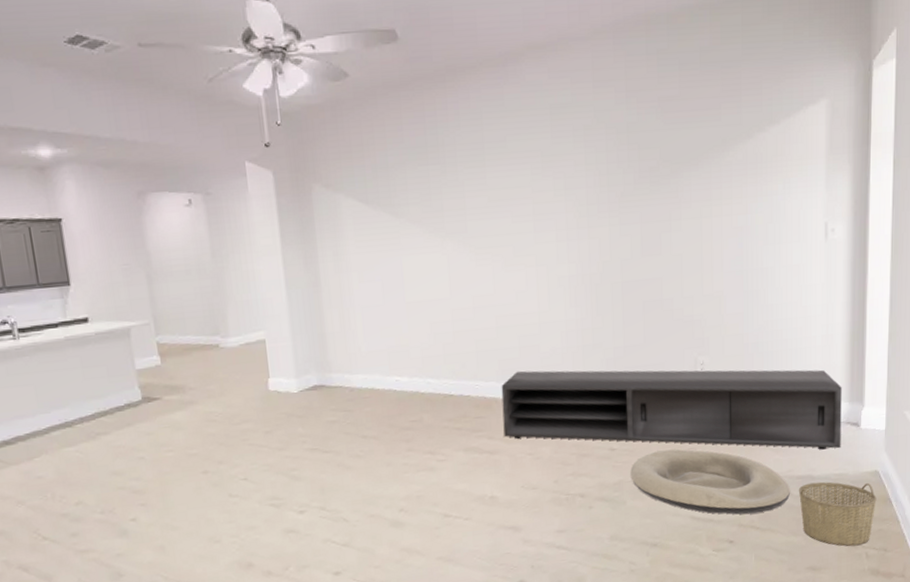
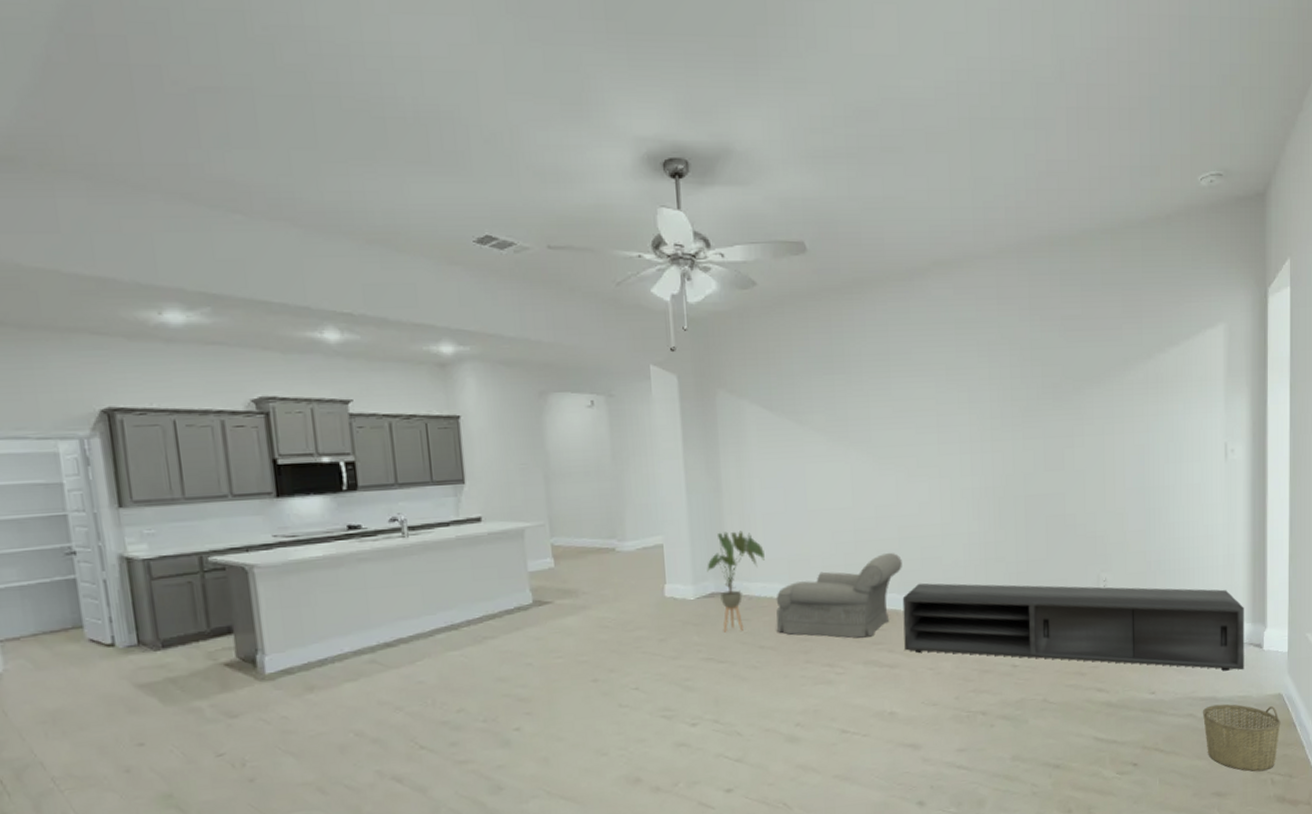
house plant: none [308,324,365,423] -> present [707,530,765,632]
armchair: none [377,341,500,426] -> present [776,552,902,638]
dog bed: present [630,448,791,515] -> none [1033,666,1195,737]

